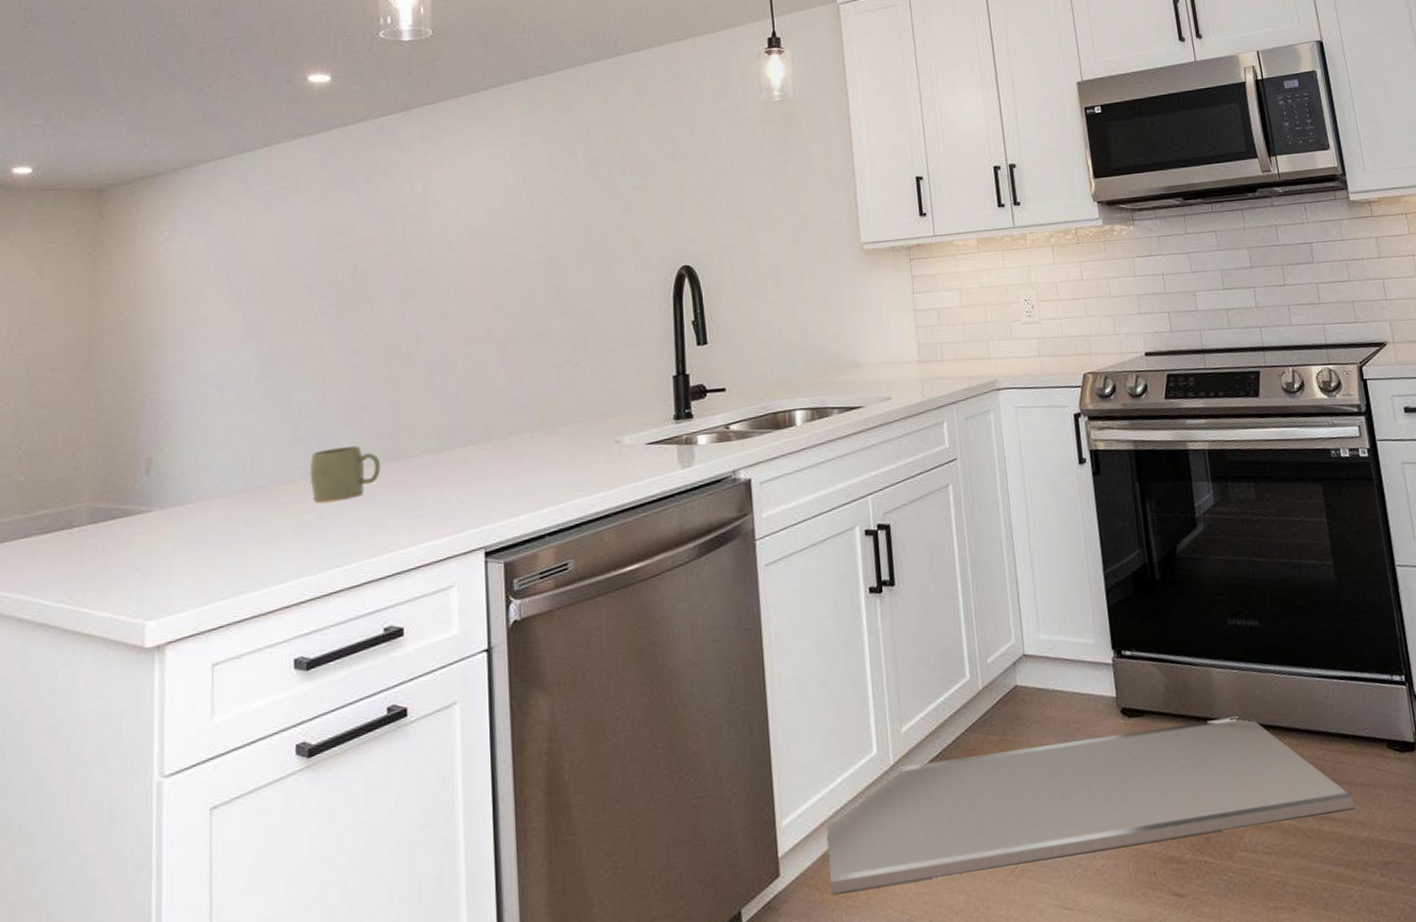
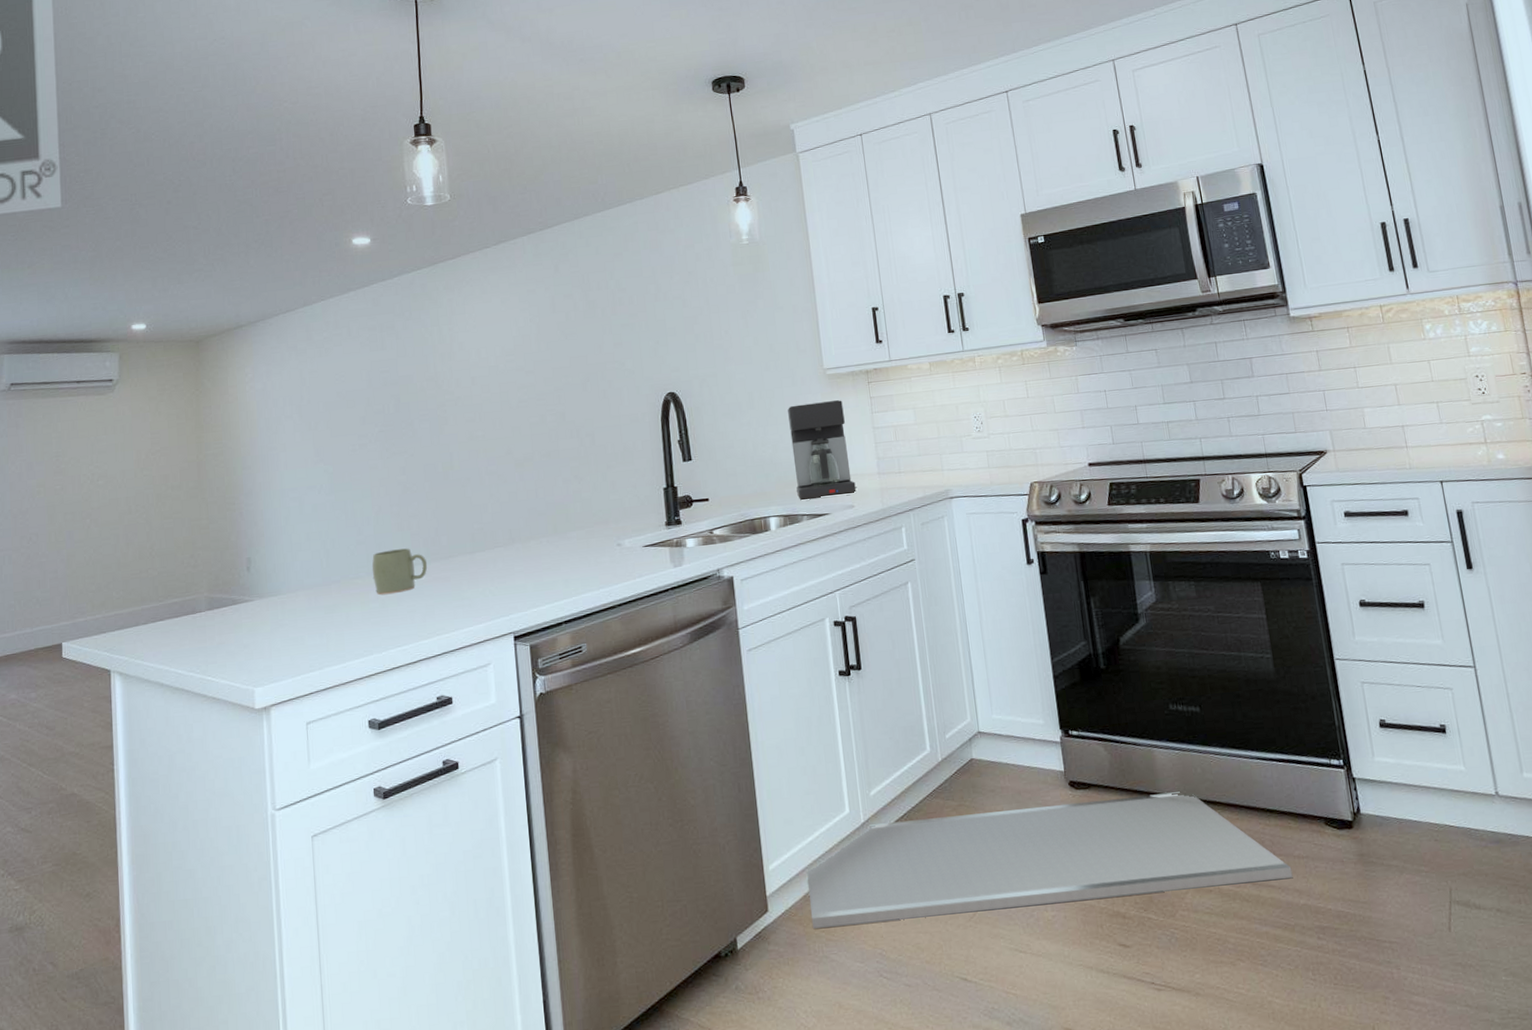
coffee maker: none [819,278,894,393] -> present [788,400,856,501]

